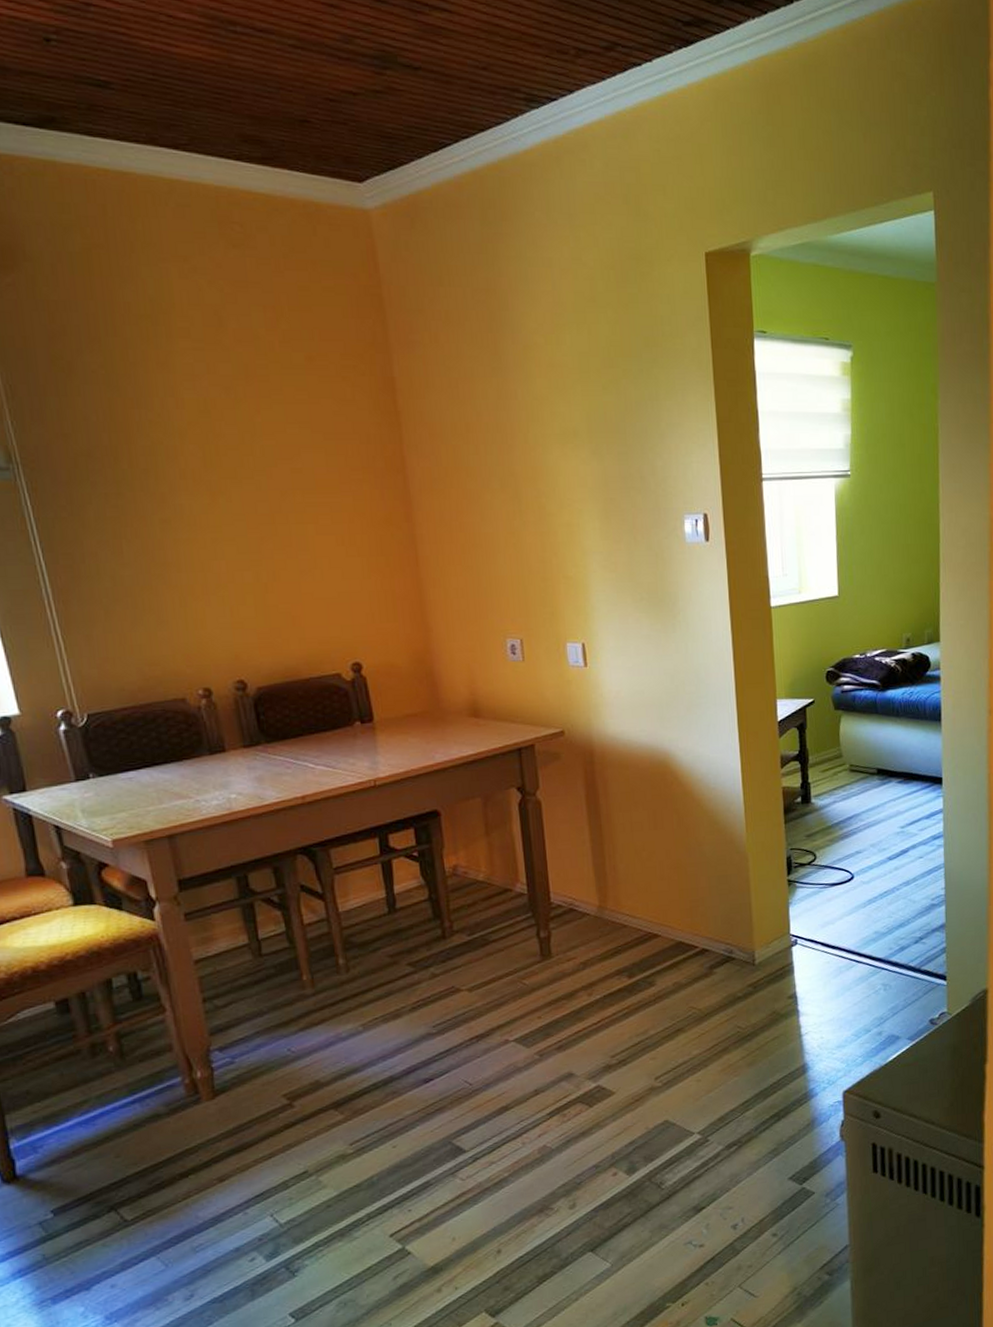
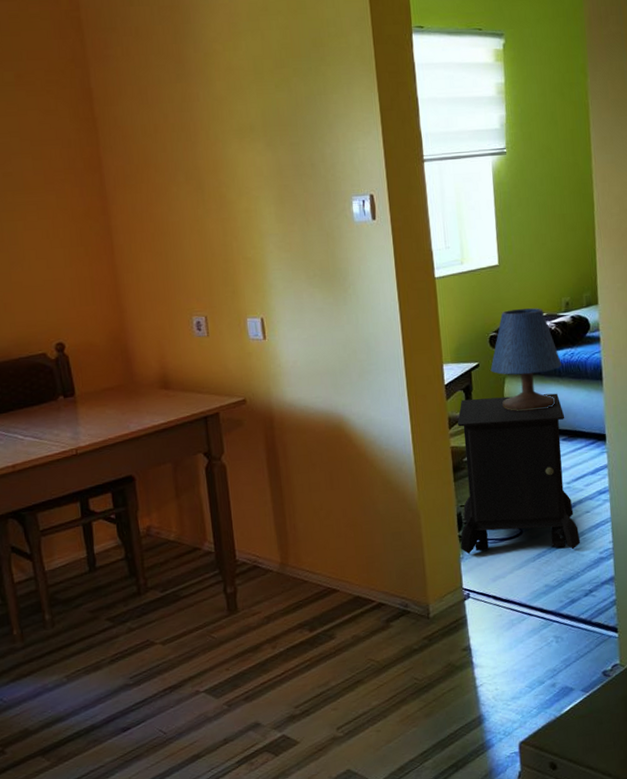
nightstand: none [789,733,913,900] -> present [457,393,581,555]
table lamp: none [826,643,901,752] -> present [490,308,563,412]

